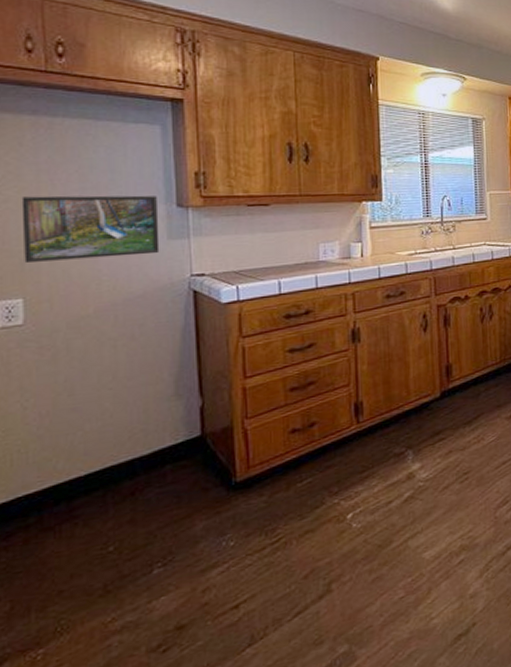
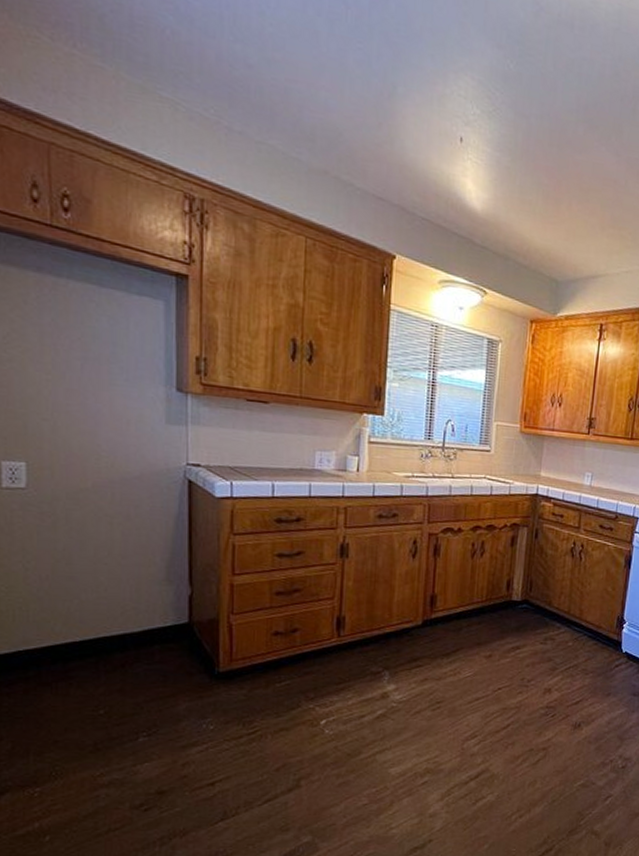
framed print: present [21,195,160,263] -> none [25,358,158,437]

